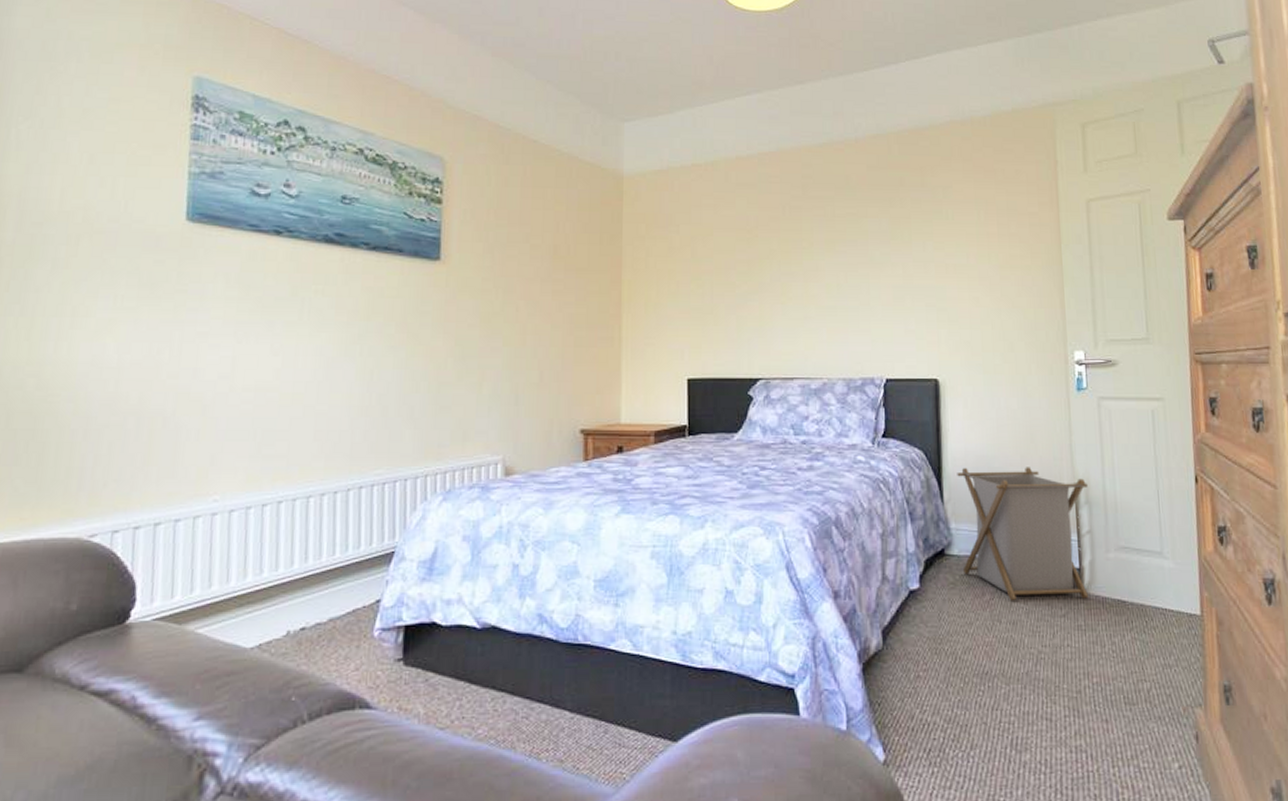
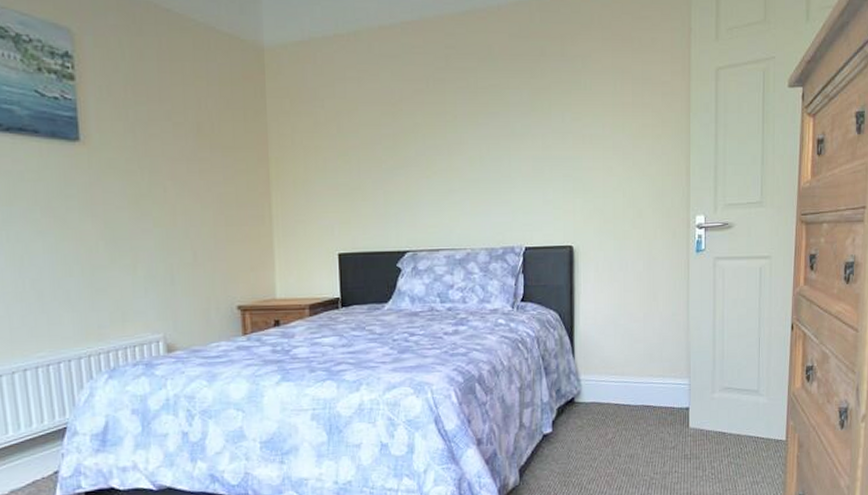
laundry basket: present [957,467,1088,601] -> none [587,322,700,439]

